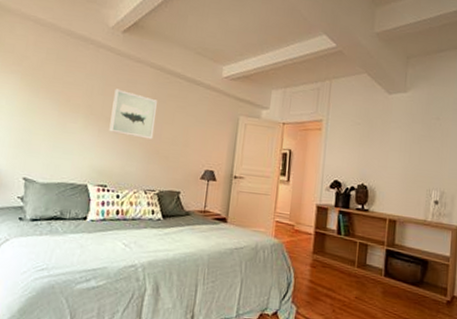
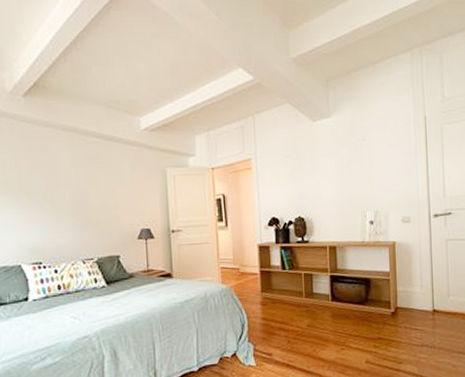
wall art: present [109,88,157,140] -> none [29,159,81,208]

